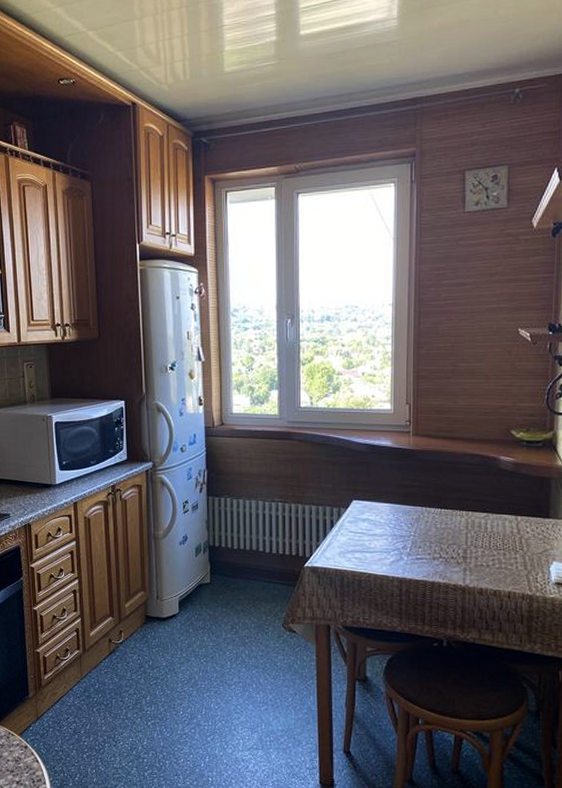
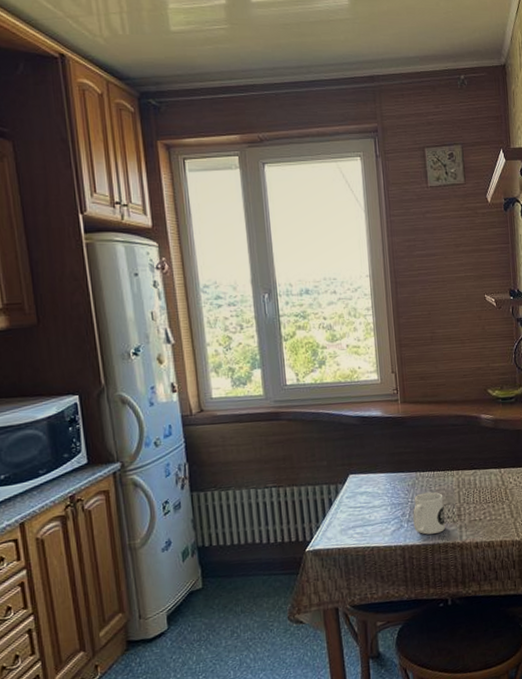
mug: none [414,529,449,572] -> present [413,492,446,535]

